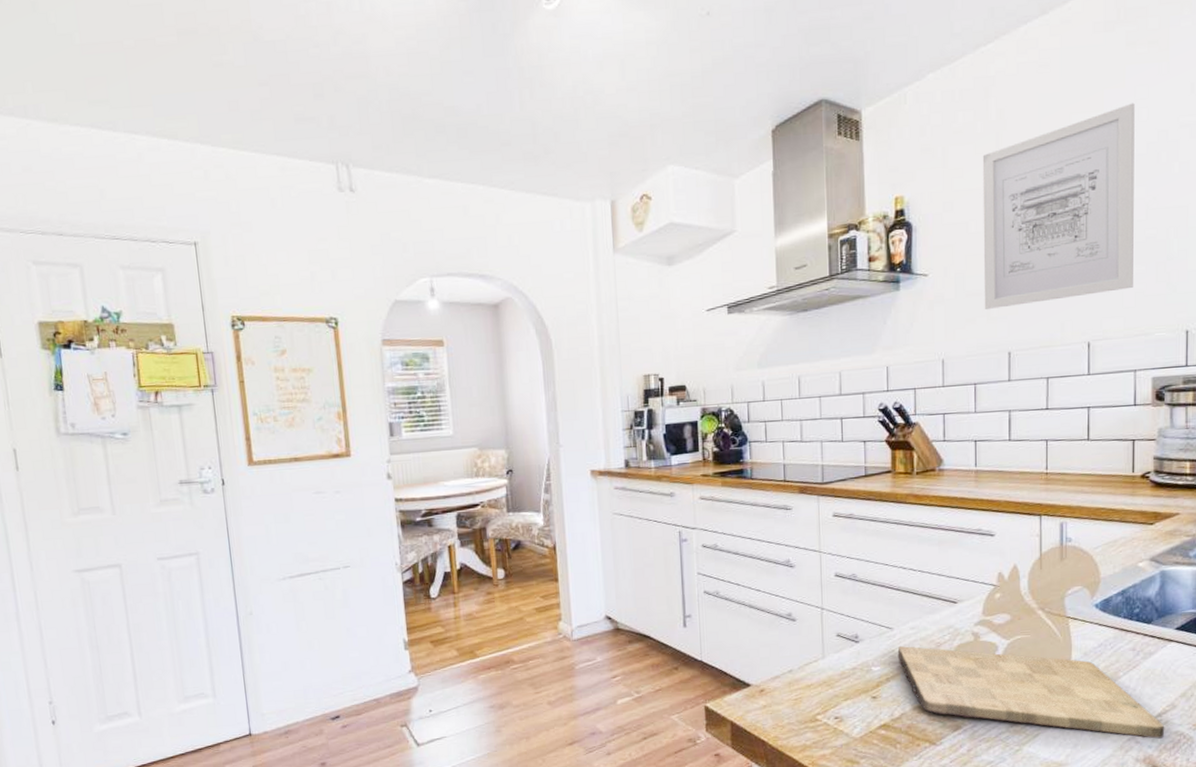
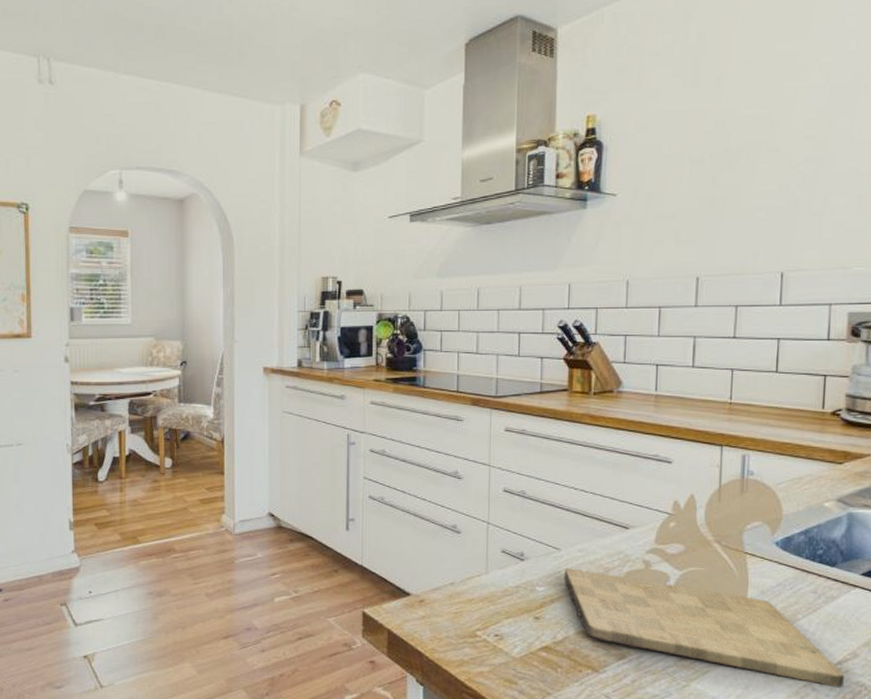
wall art: present [982,103,1135,311] -> none [673,32,843,234]

